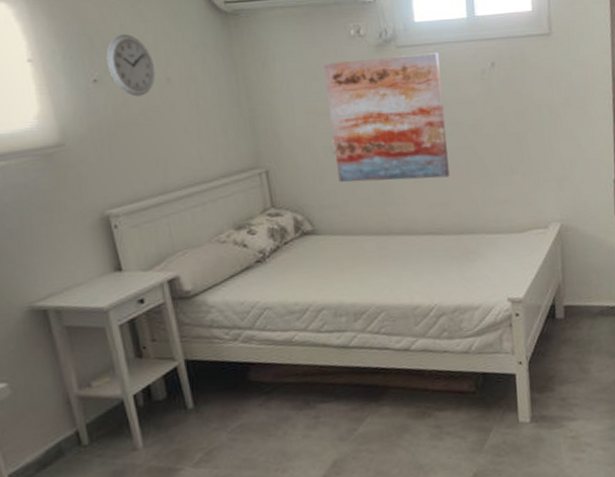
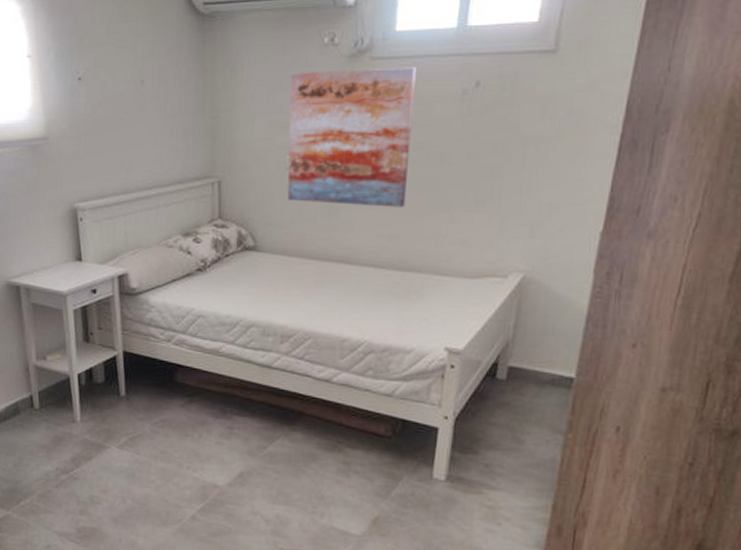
wall clock: present [106,33,156,97] -> none [91,33,132,97]

